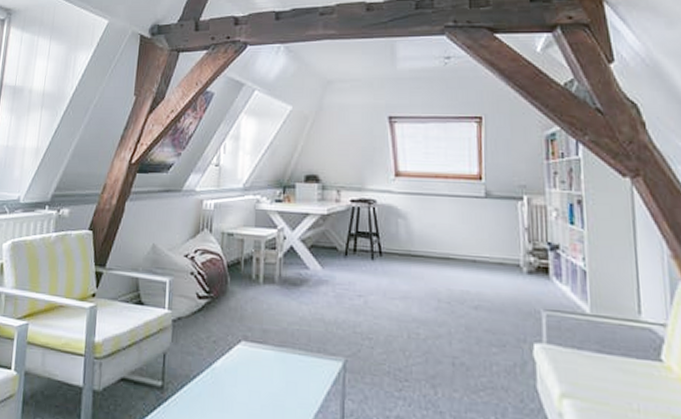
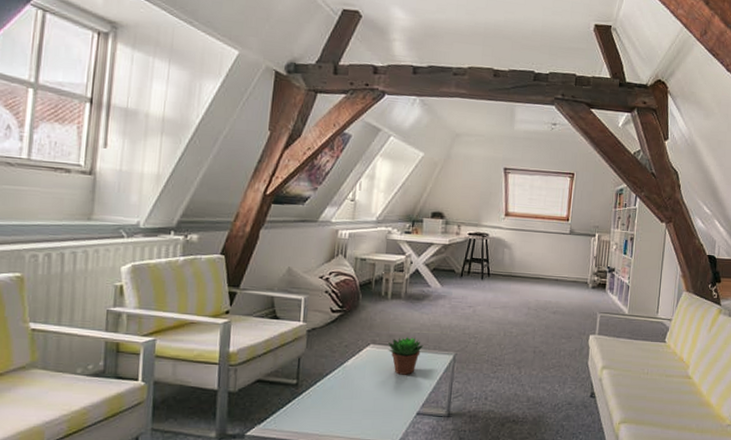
succulent plant: none [262,334,305,385] -> present [388,337,424,375]

